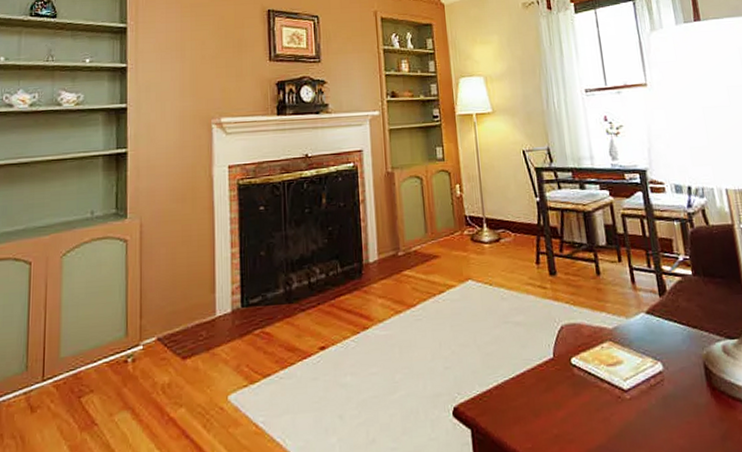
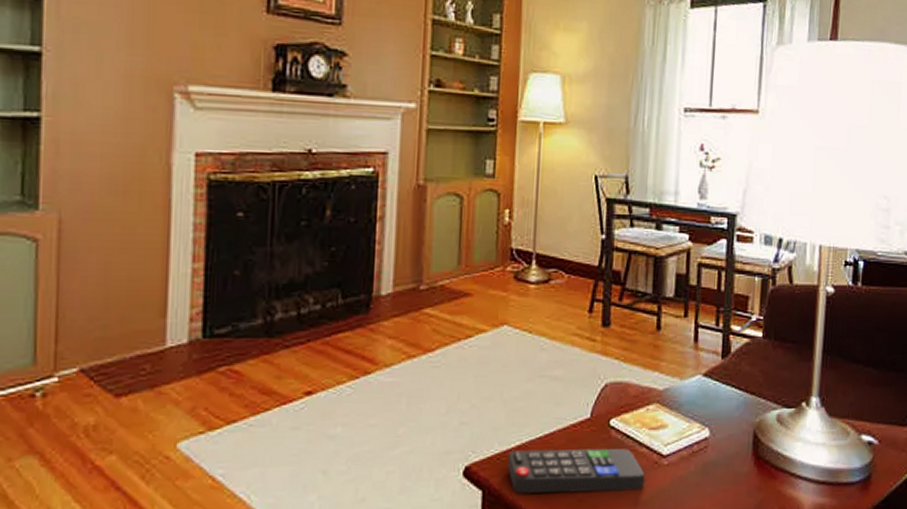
remote control: none [488,385,613,431] -> present [507,448,646,494]

